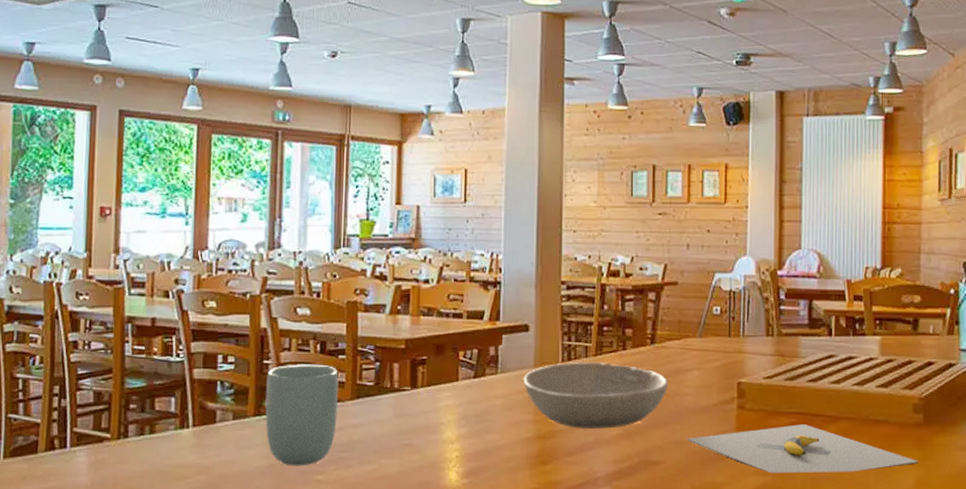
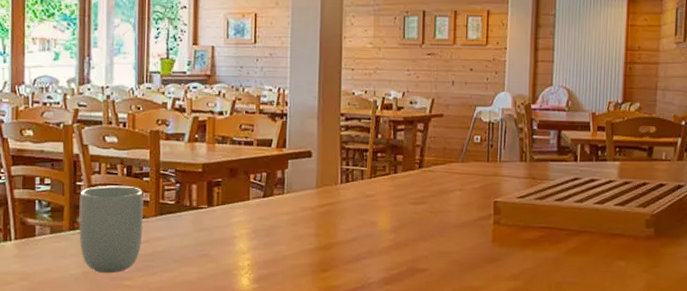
bowl: present [523,361,669,430] -> none [306,183,434,242]
banana: present [687,424,918,474] -> none [449,237,648,279]

